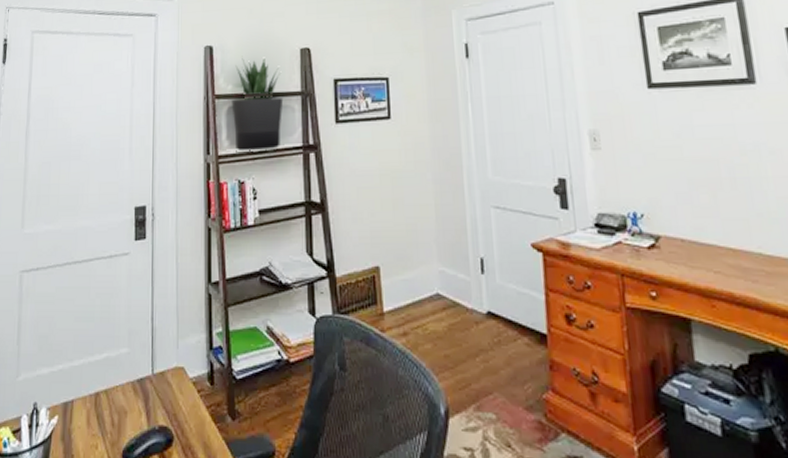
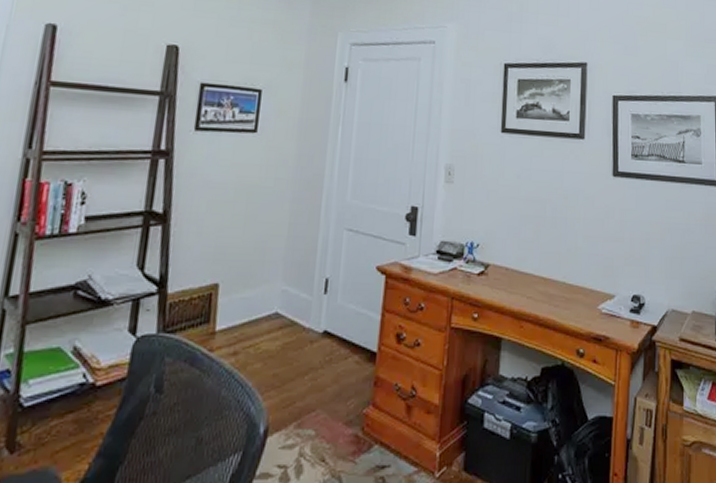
planter: present [231,58,284,152] -> none [67,45,138,151]

